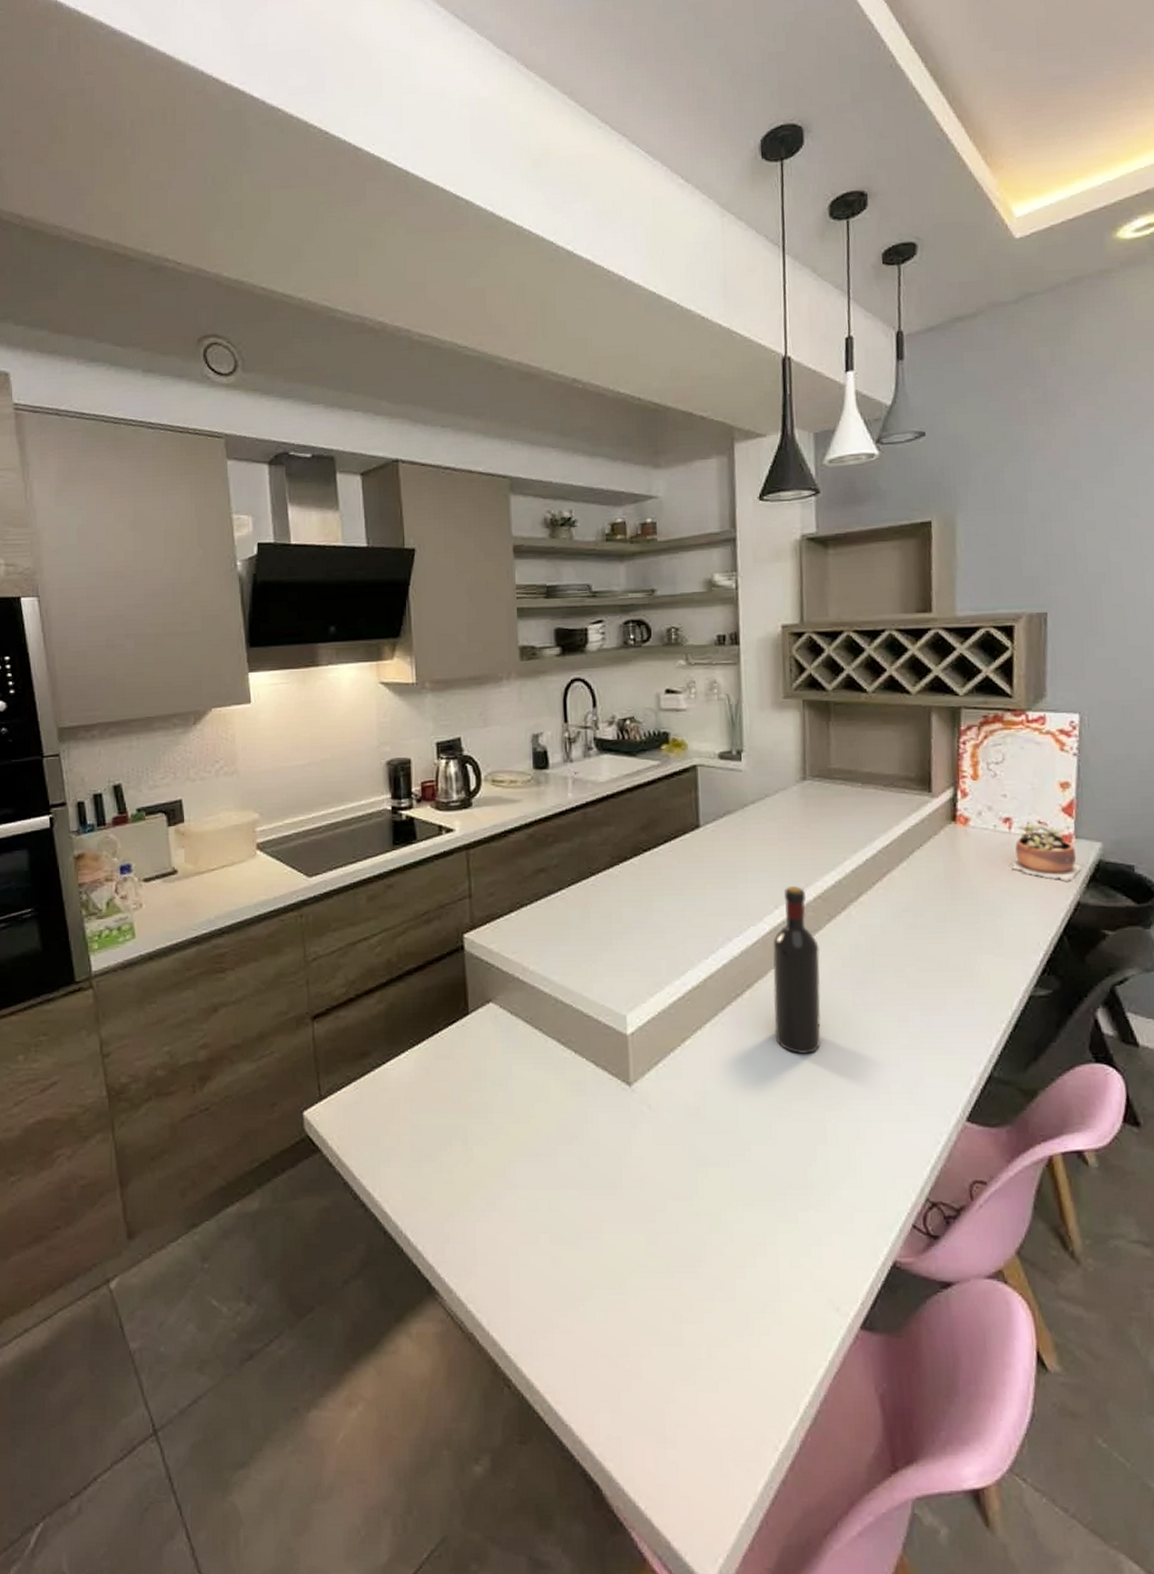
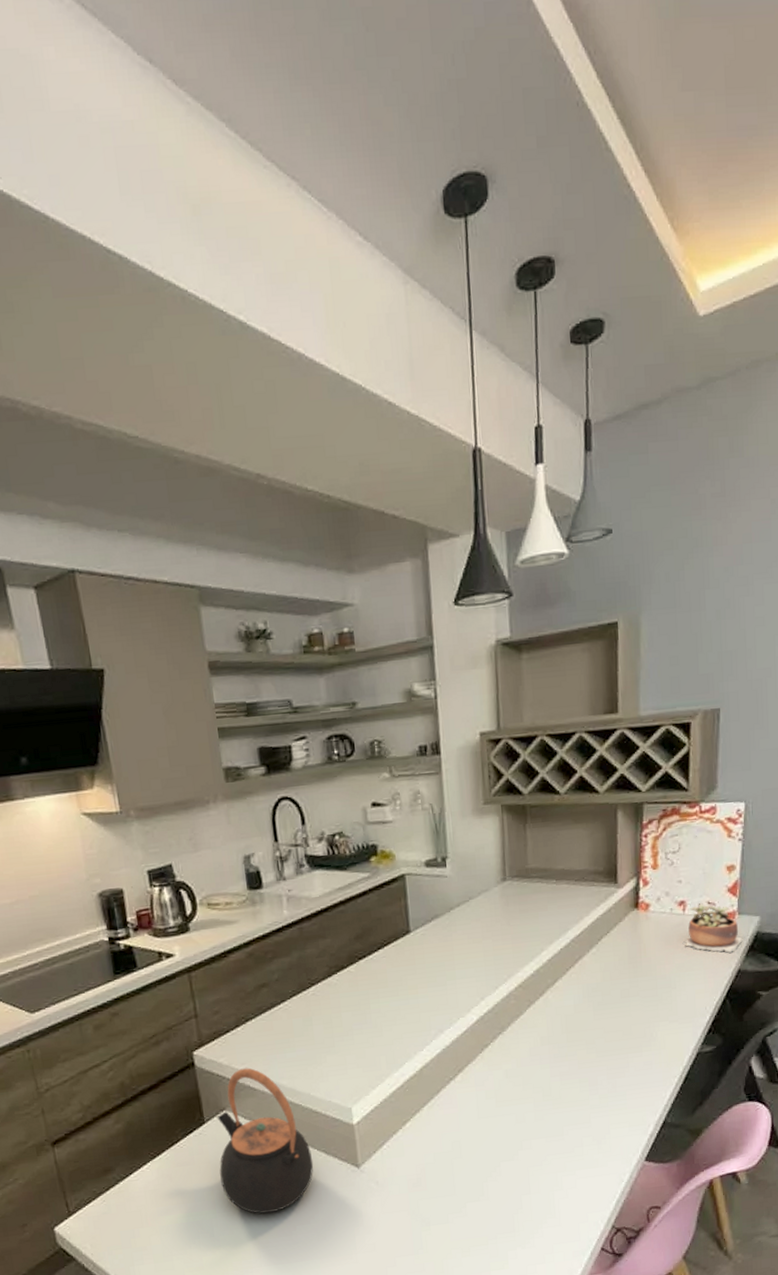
teapot: none [480,958,581,1127] -> present [217,1068,314,1214]
wine bottle: present [772,886,822,1055] -> none [480,978,525,1124]

